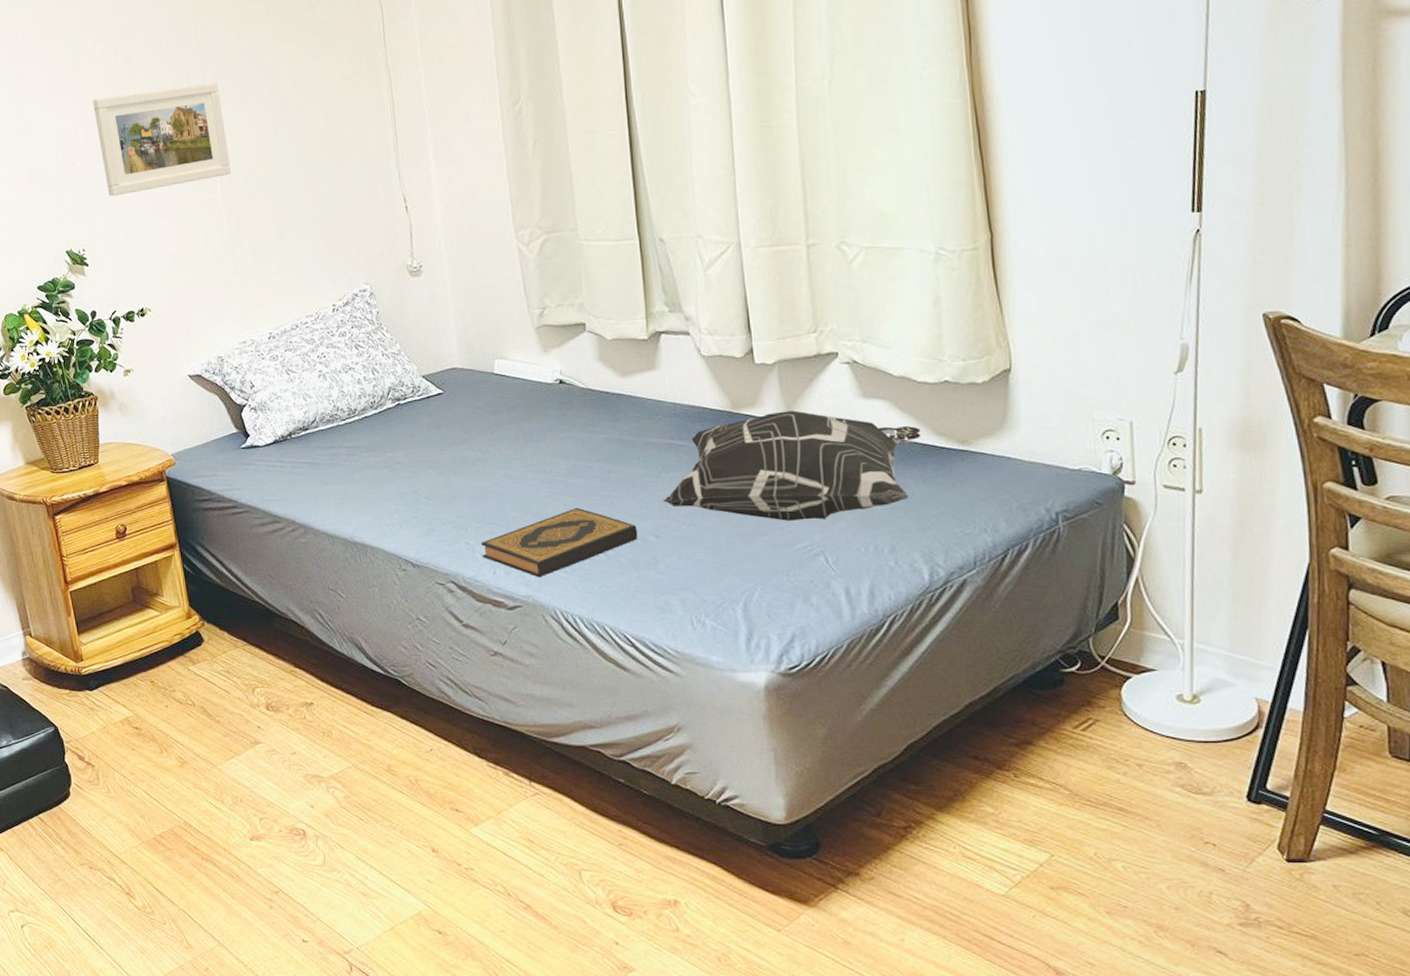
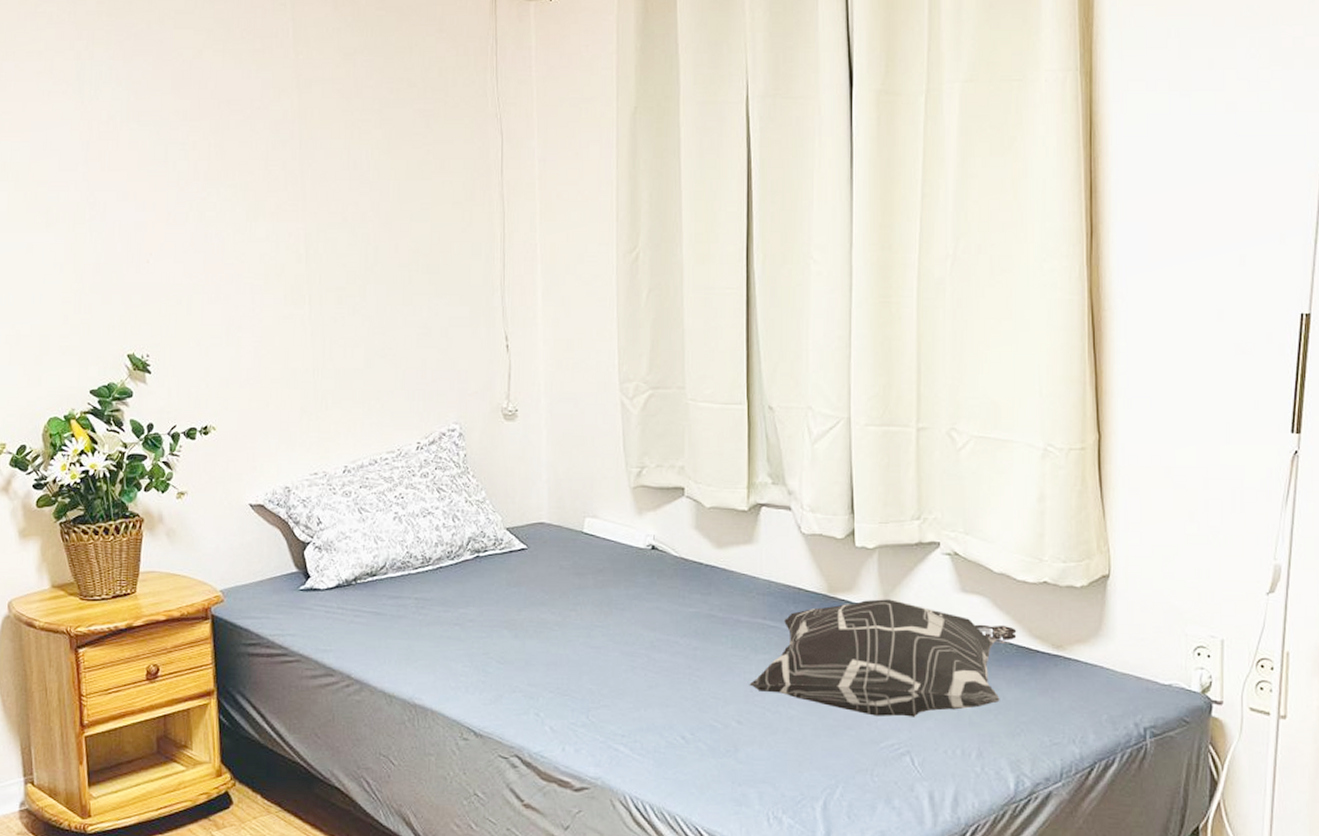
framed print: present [93,82,232,197] -> none [177,191,323,301]
hardback book: present [481,507,638,578] -> none [552,684,720,758]

